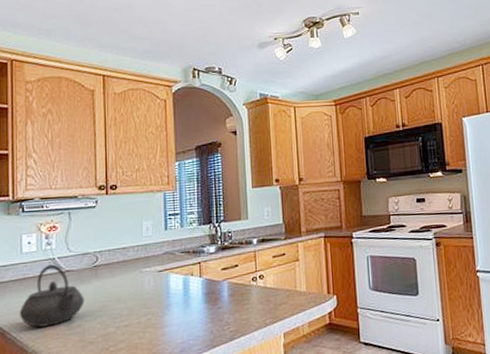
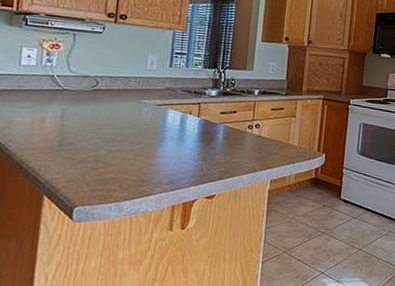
kettle: present [19,264,85,328] -> none [10,80,80,140]

